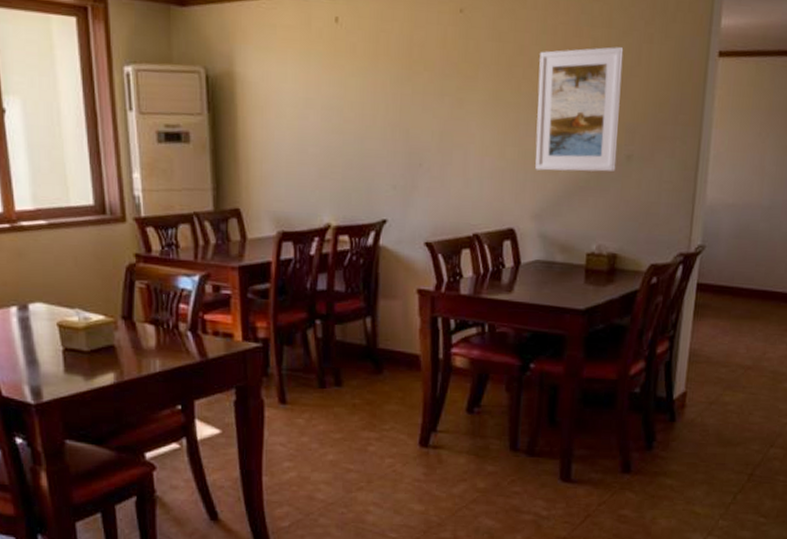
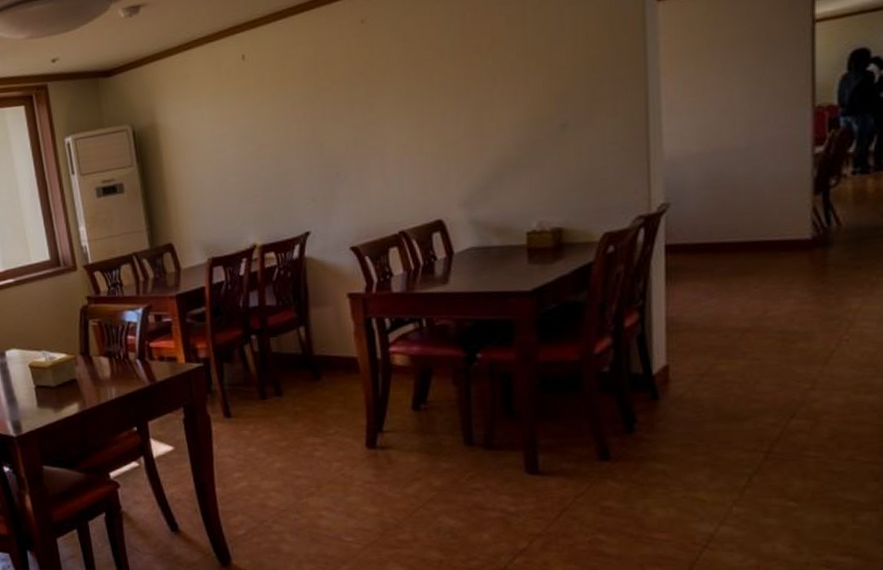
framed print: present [535,47,623,172] -> none [449,17,549,158]

